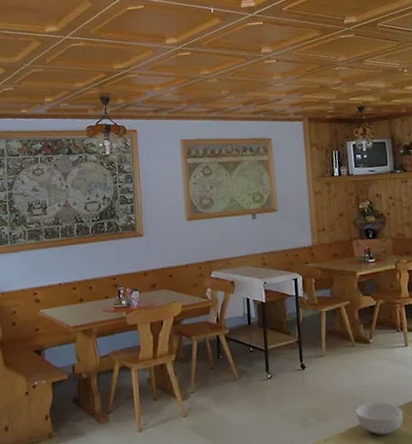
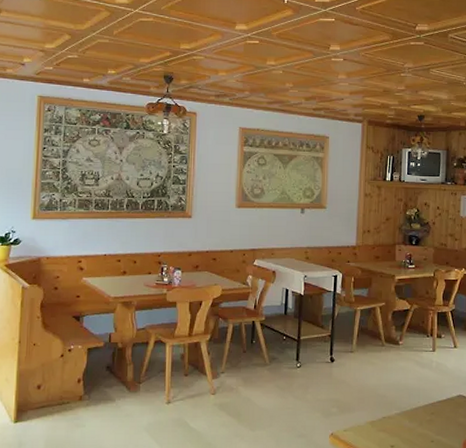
cereal bowl: present [356,402,404,435] -> none [377,400,422,431]

